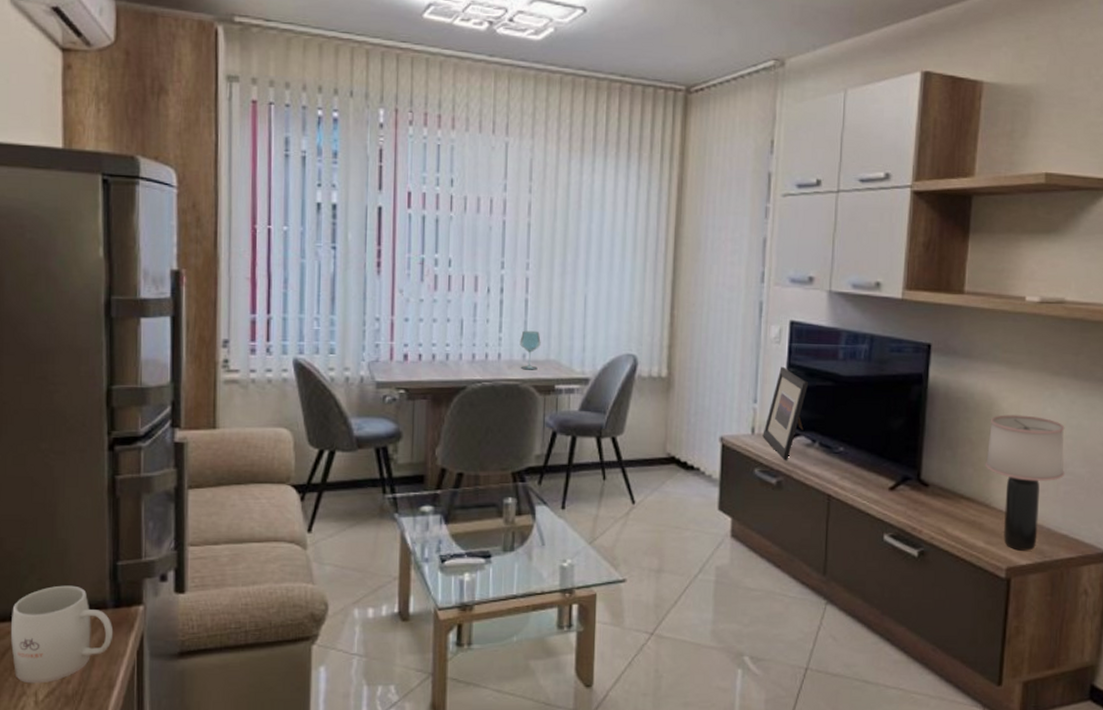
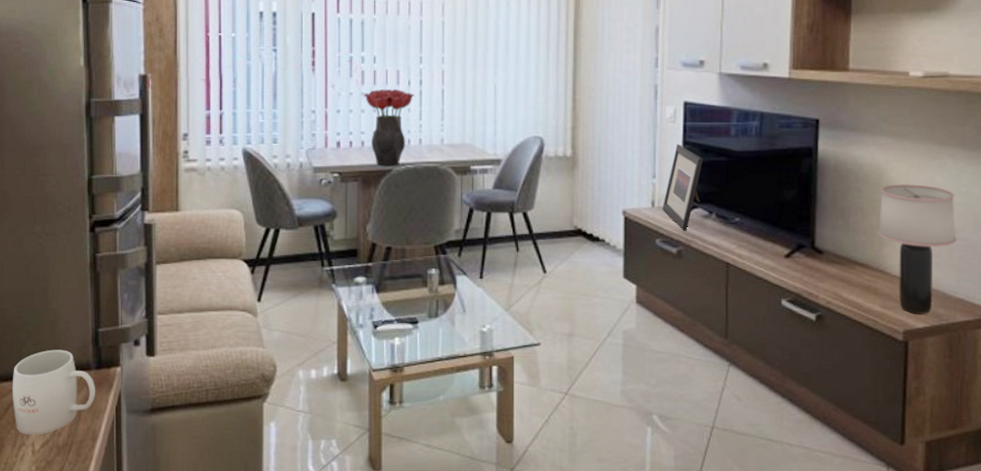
bouquet: none [435,296,494,383] -> present [363,89,415,166]
wine glass: present [520,330,541,370] -> none [438,117,457,153]

